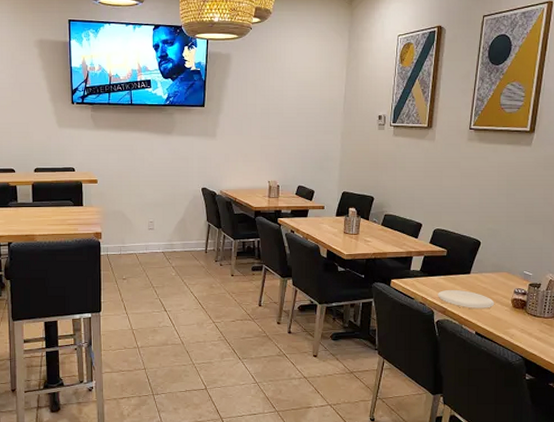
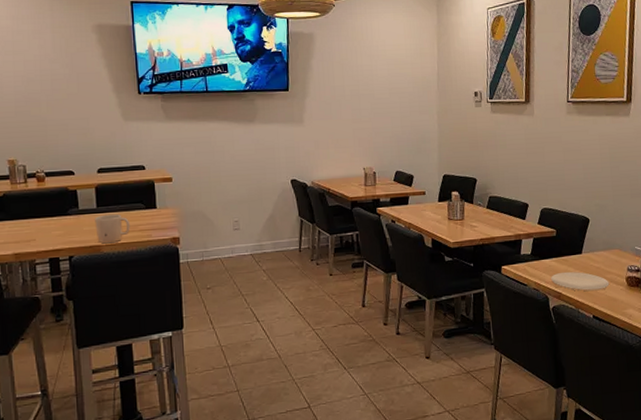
mug: none [31,208,60,234] -> present [95,213,131,244]

